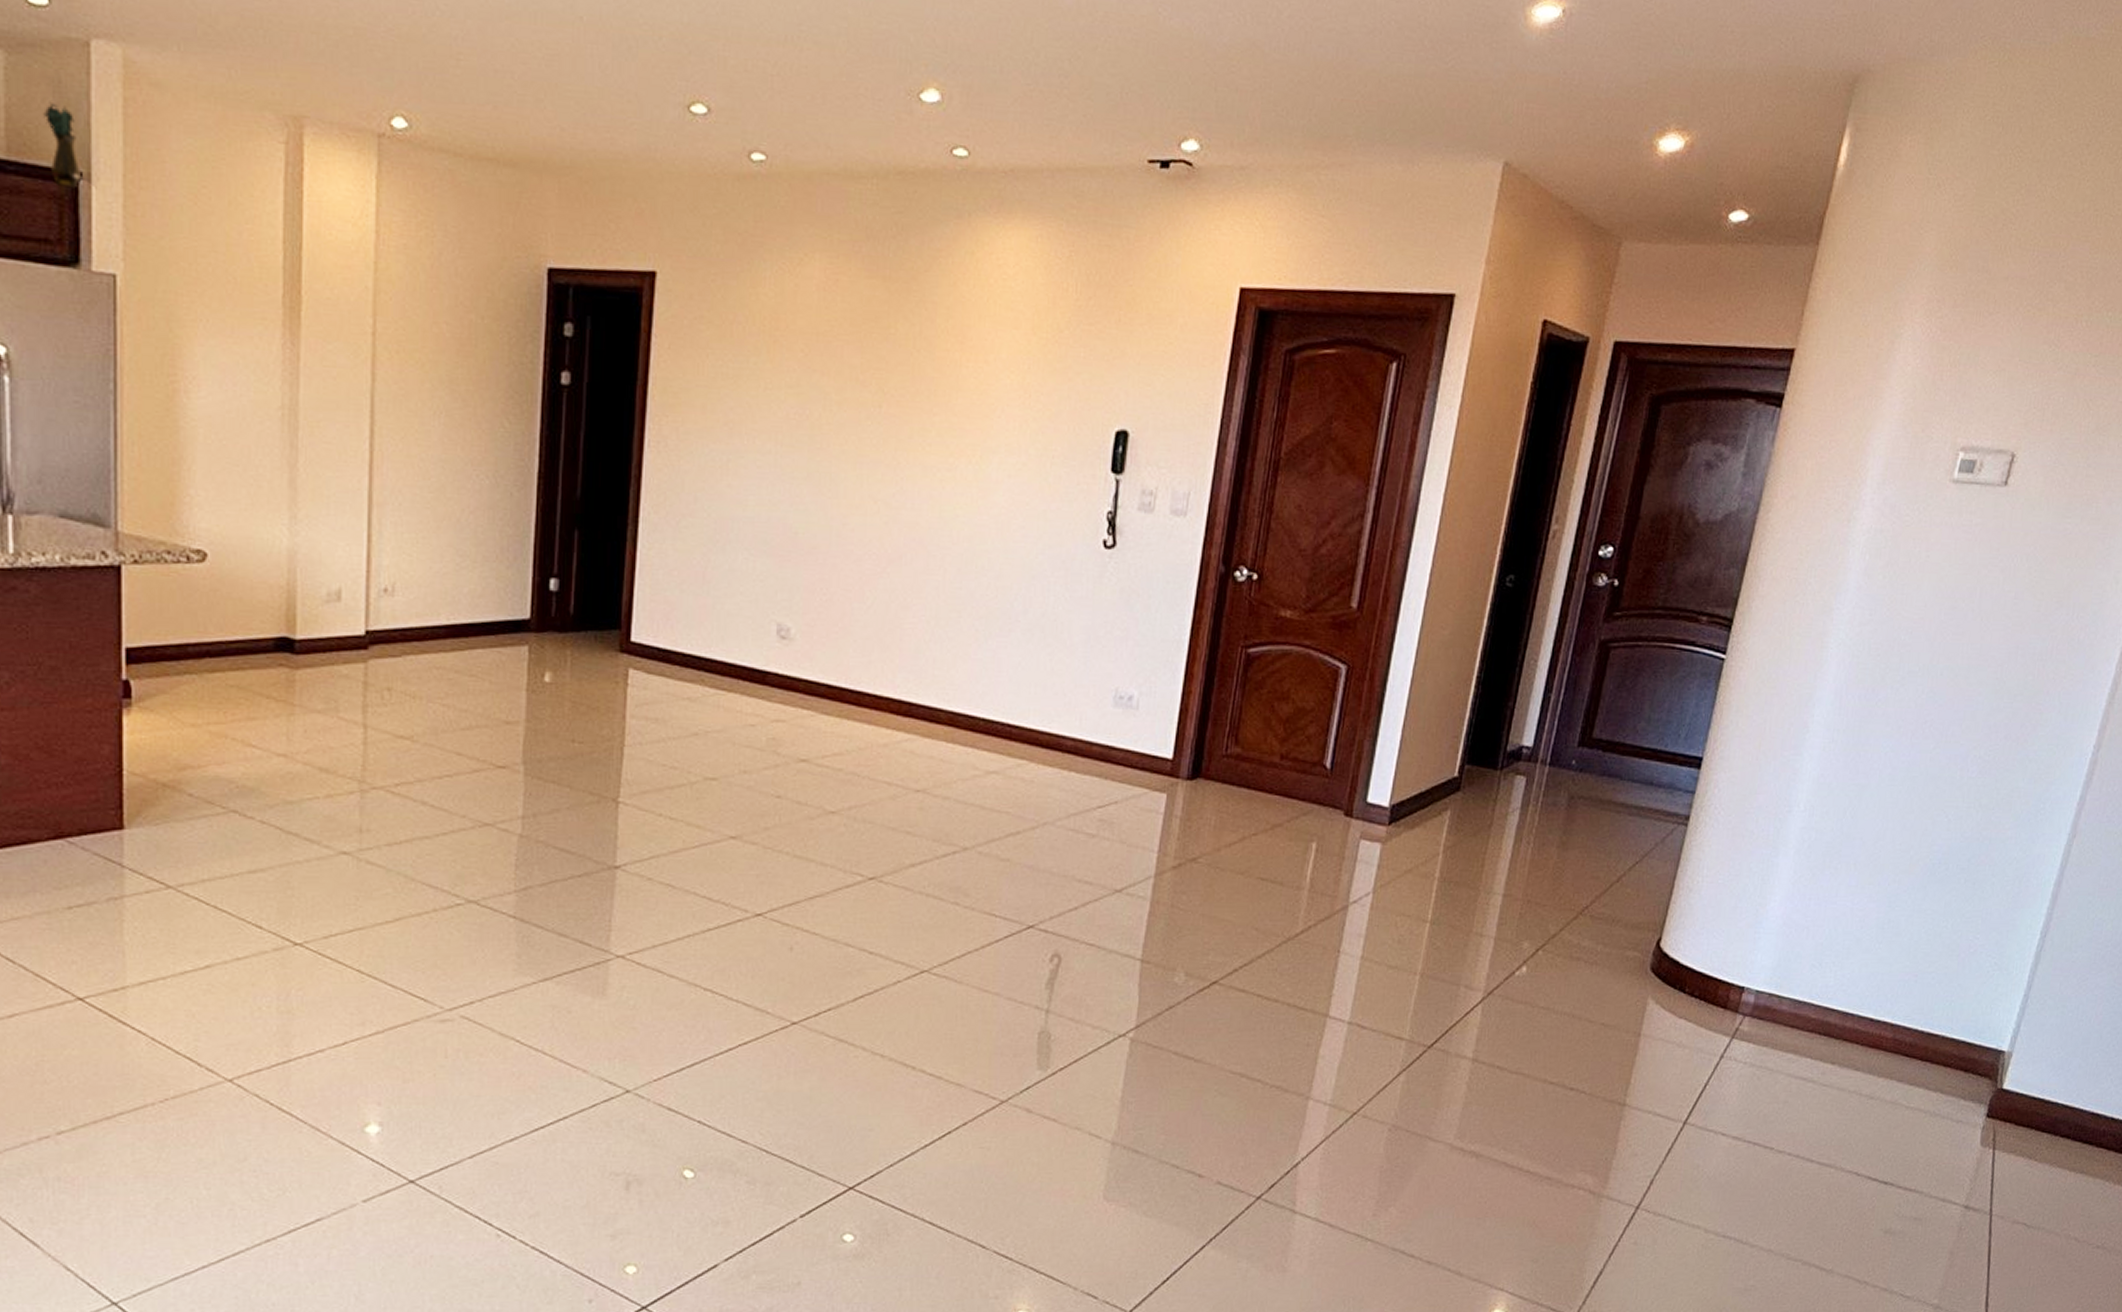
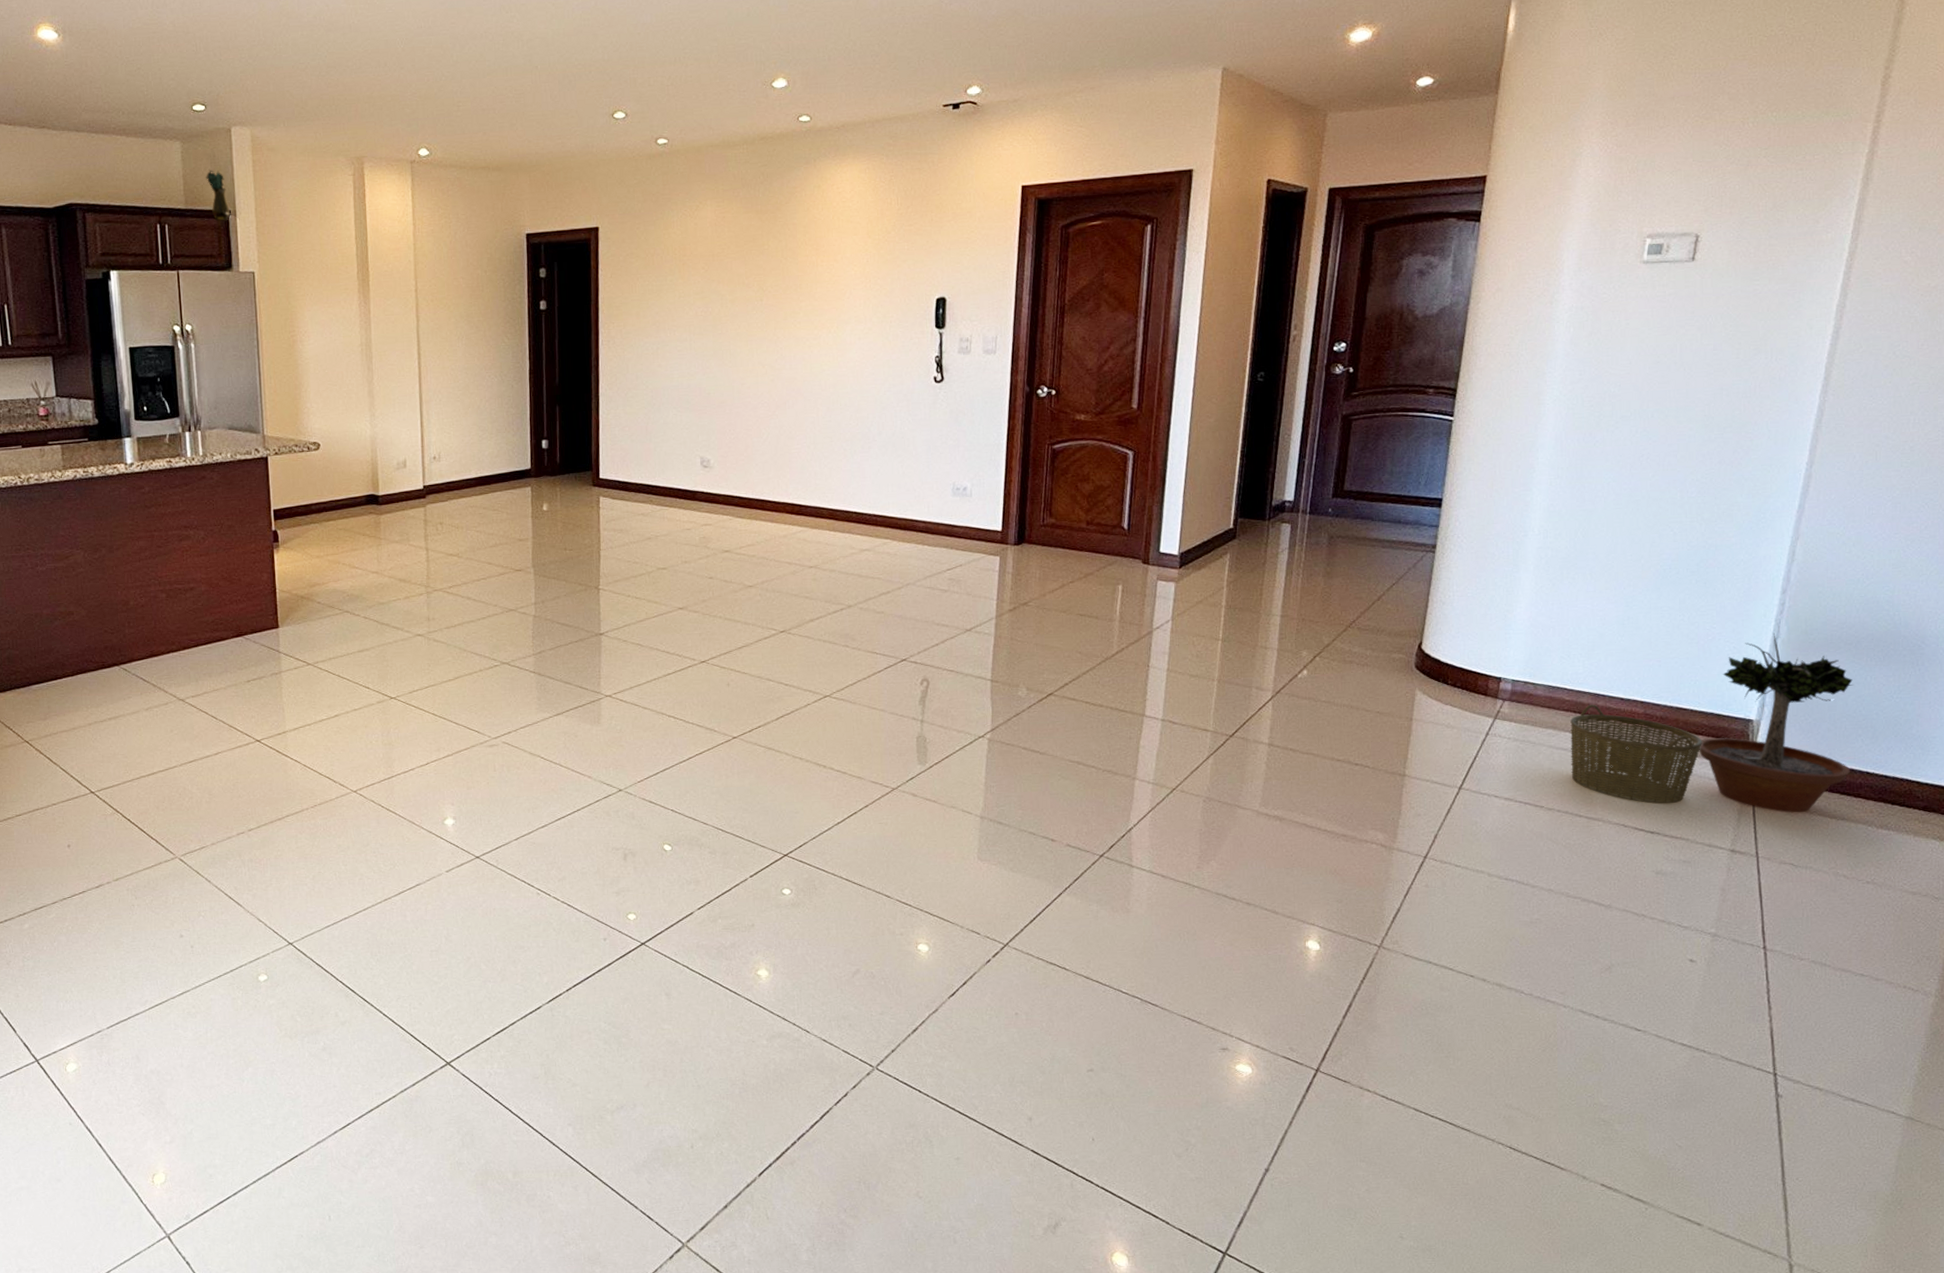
basket: none [1807,1024,1950,1150] -> present [1570,704,1702,805]
potted tree: none [1945,948,2111,1164] -> present [1699,632,1854,813]

